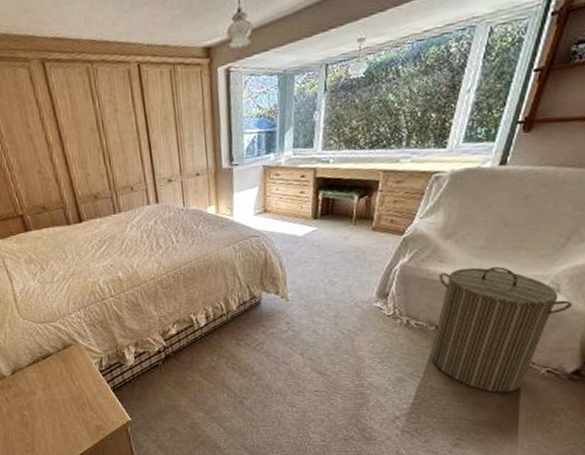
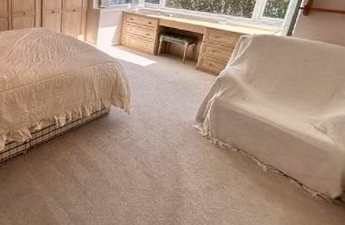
laundry hamper: present [430,267,573,393] -> none [232,106,336,209]

